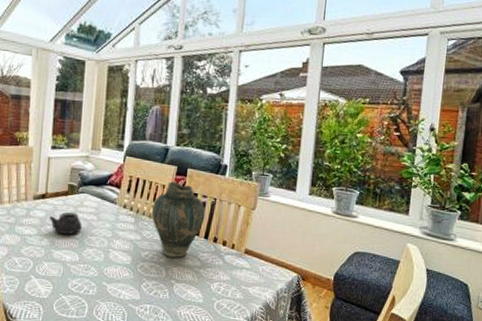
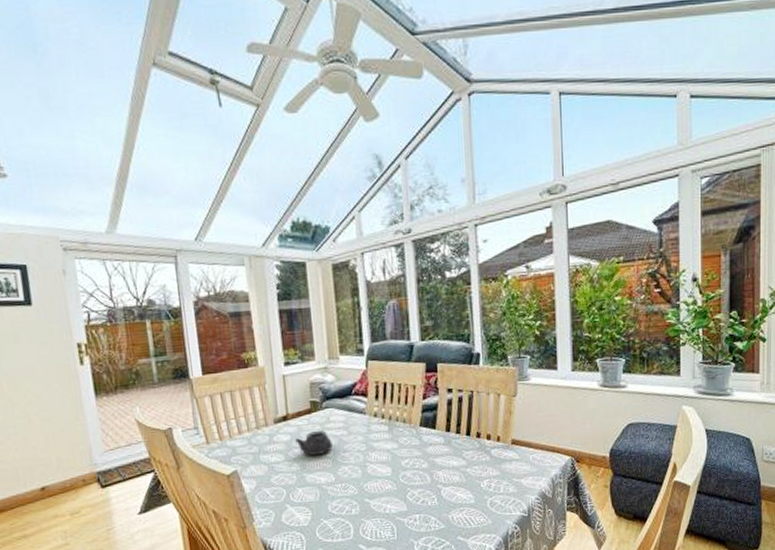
vase: present [152,181,205,258] -> none [405,380,464,461]

